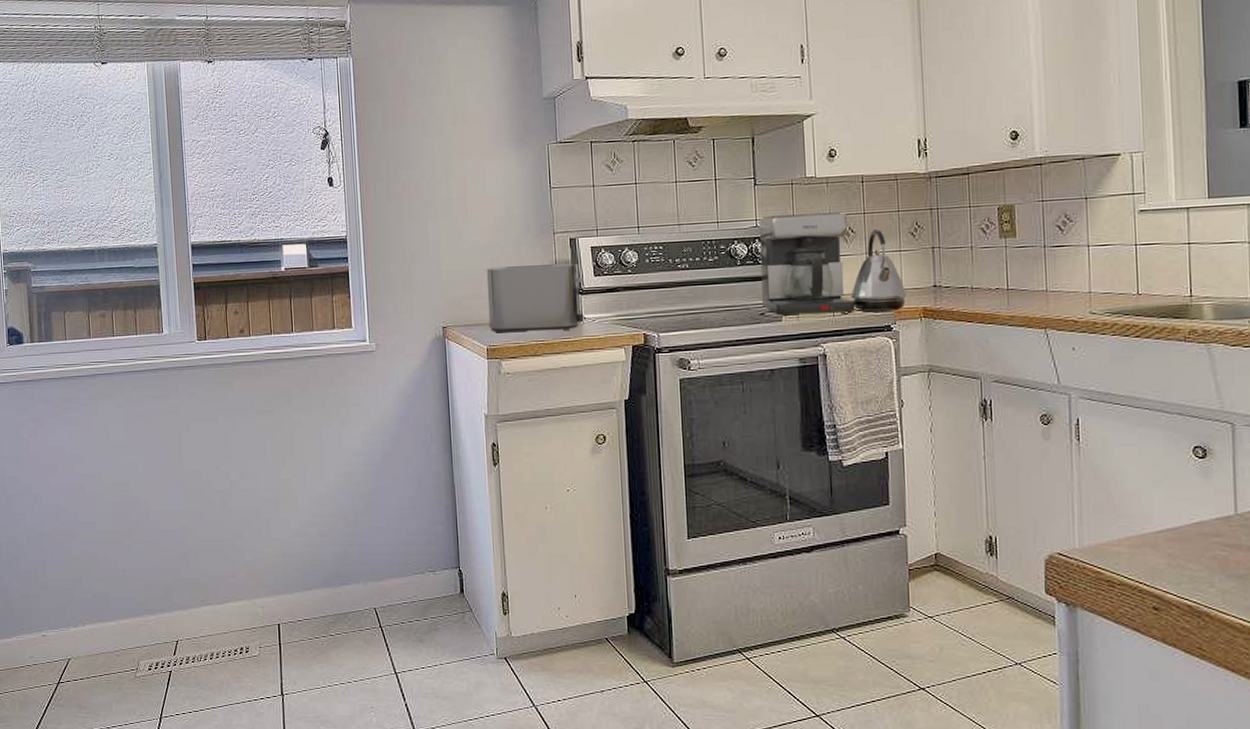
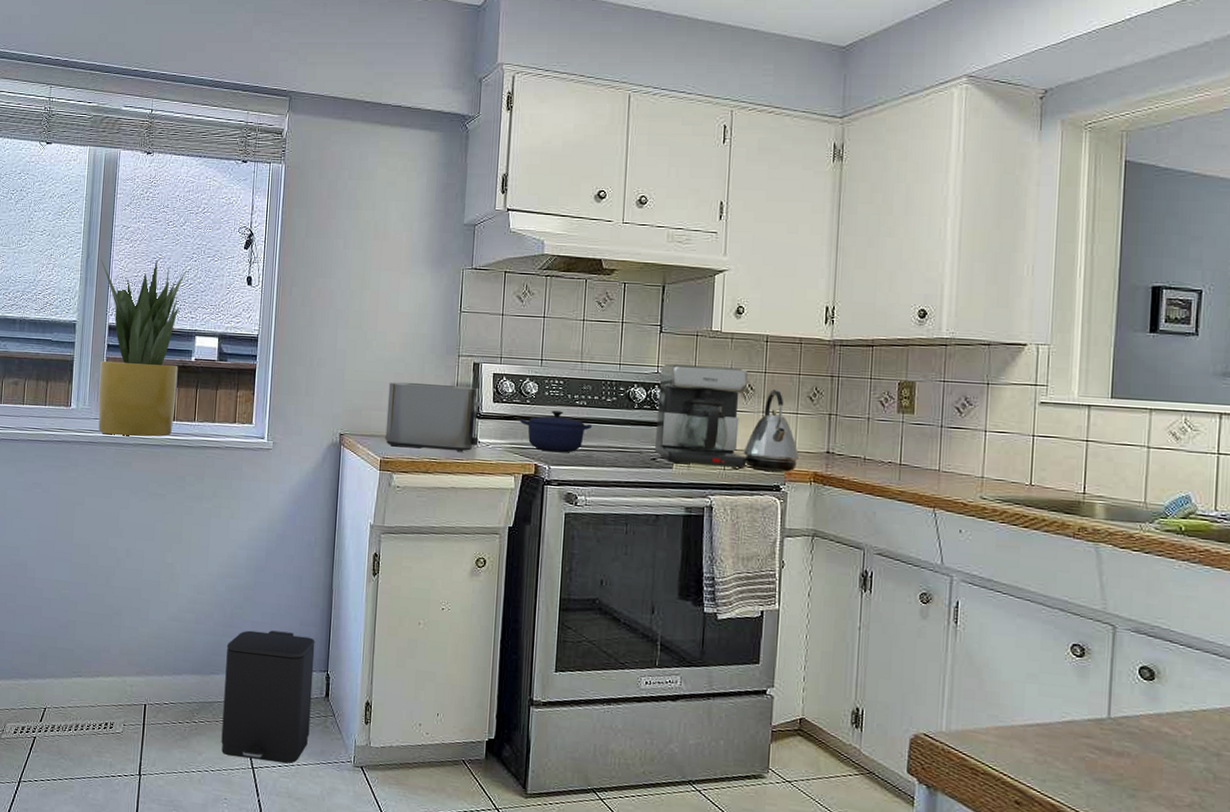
planter: none [174,172,271,357] -> present [98,259,187,437]
pedal bin: none [353,533,449,664] -> present [221,630,315,764]
cooking pot: none [624,277,697,319] -> present [520,410,593,453]

